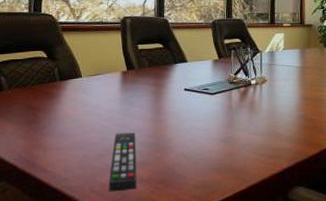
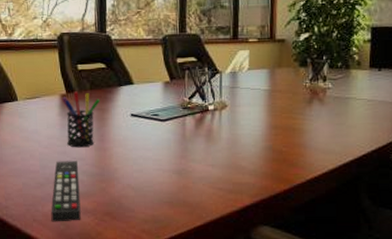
pen holder: none [123,68,158,120] -> present [62,91,101,148]

